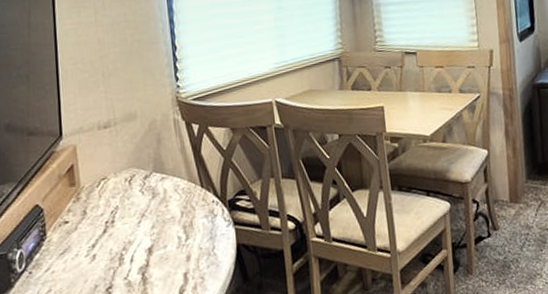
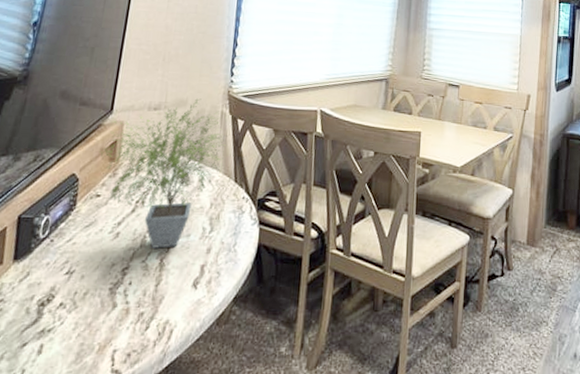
potted plant: none [57,109,185,265] -> present [99,98,227,249]

